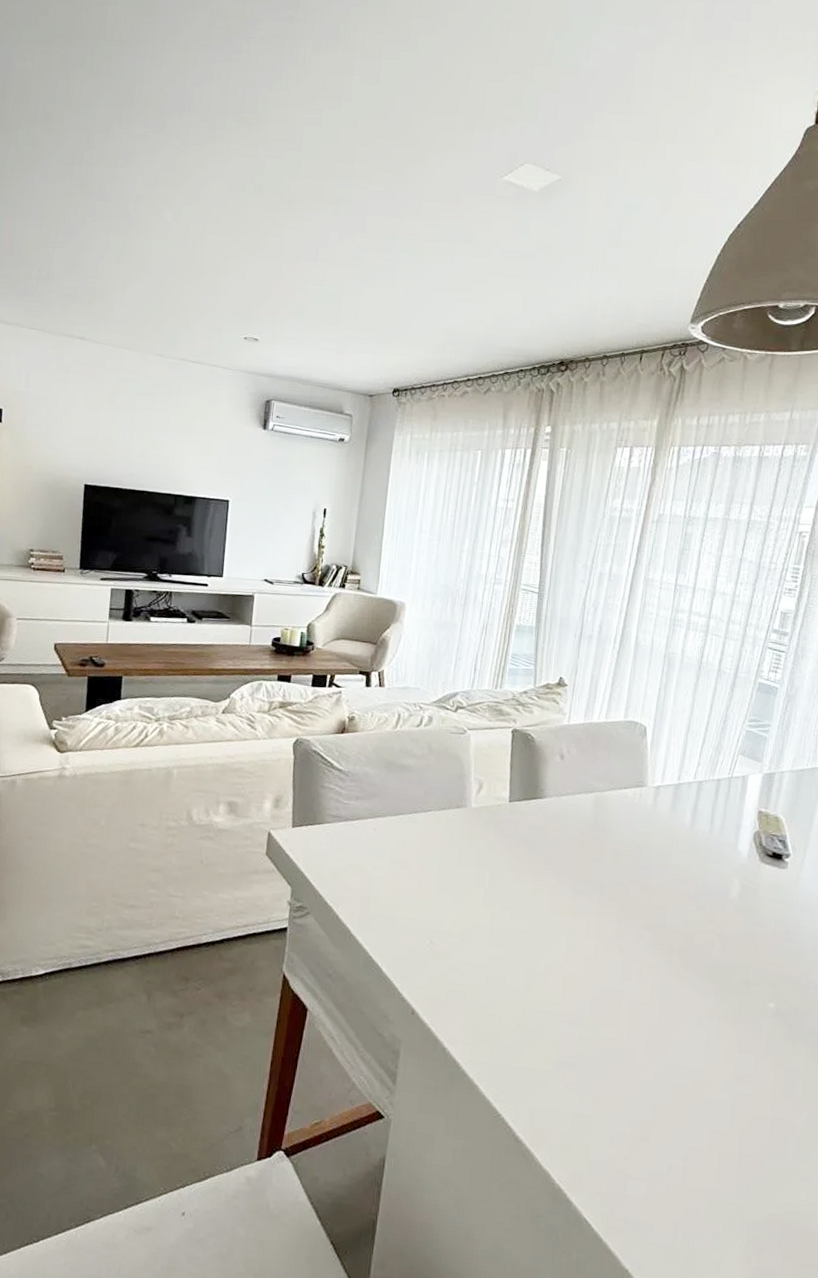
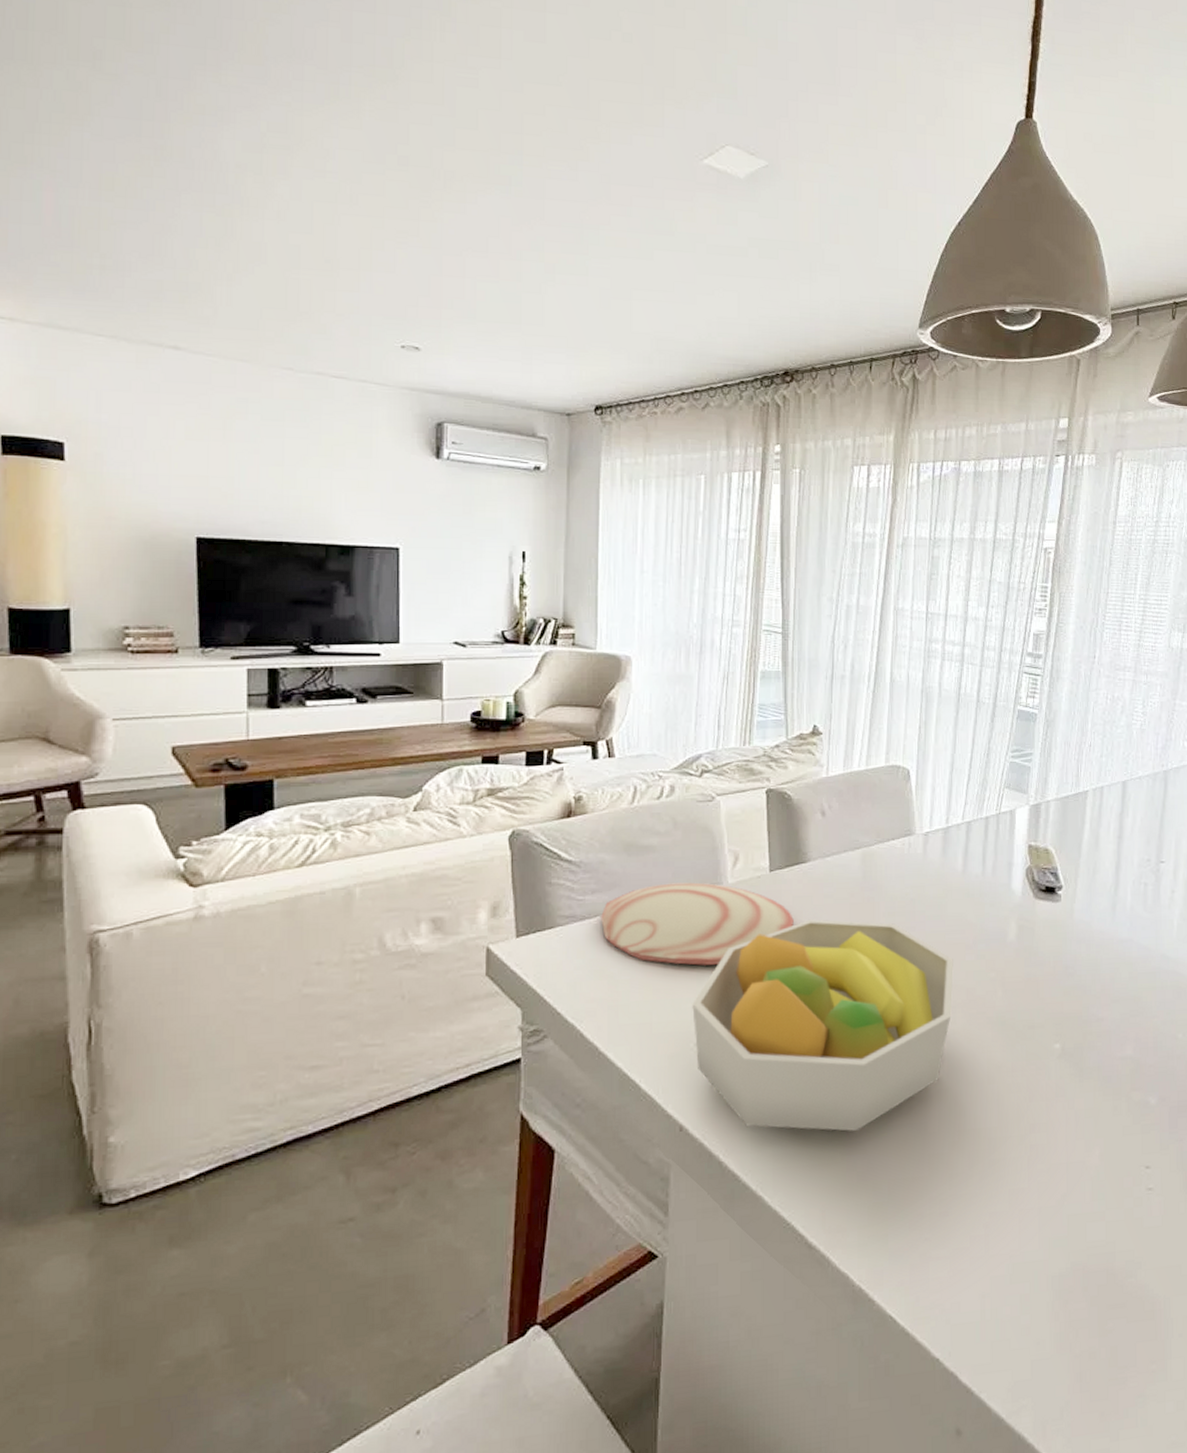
plate: none [361,799,527,876] -> present [601,882,794,965]
fruit bowl: none [431,849,674,1046] -> present [692,919,953,1131]

